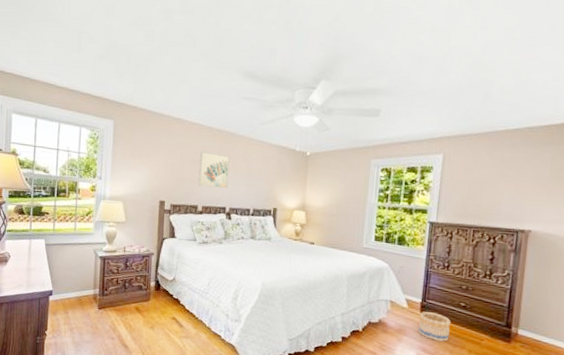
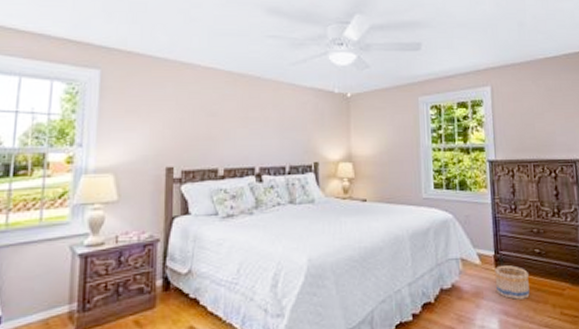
wall art: present [197,151,230,189] -> none [216,101,256,145]

